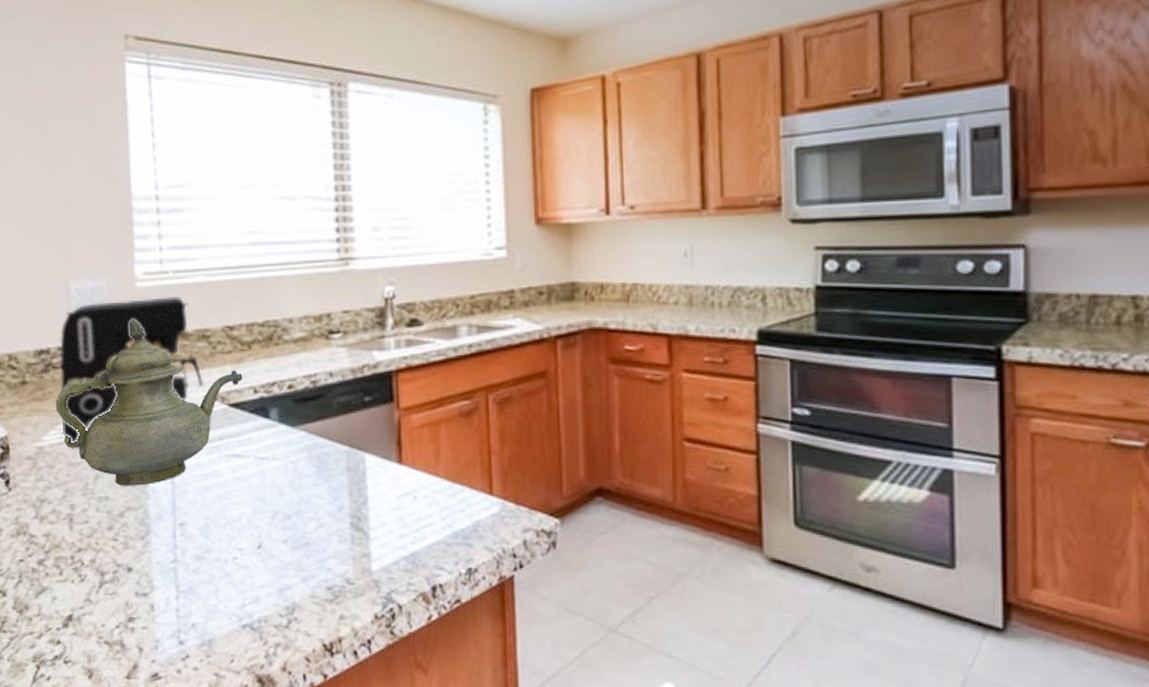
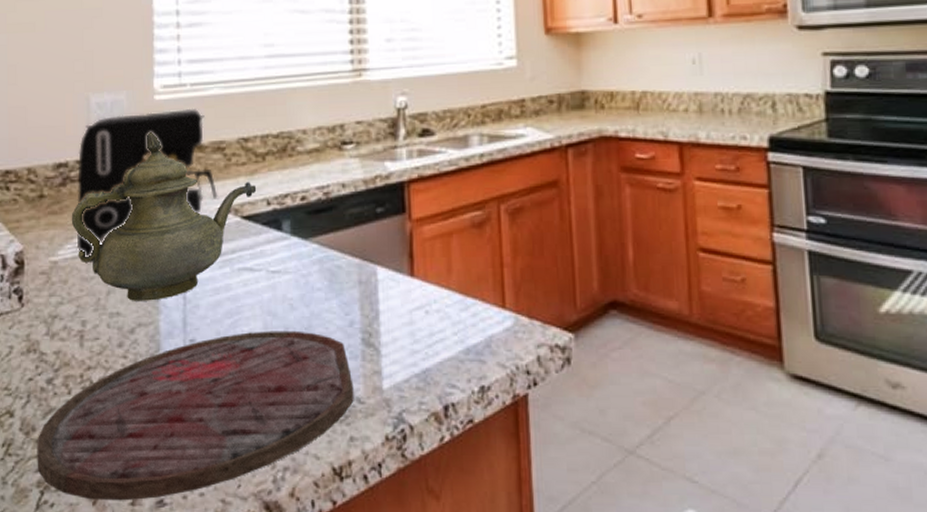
cutting board: none [30,515,344,675] -> present [37,330,354,501]

